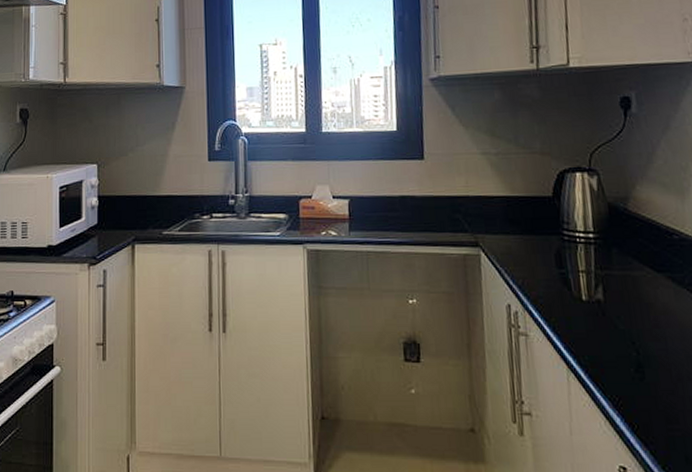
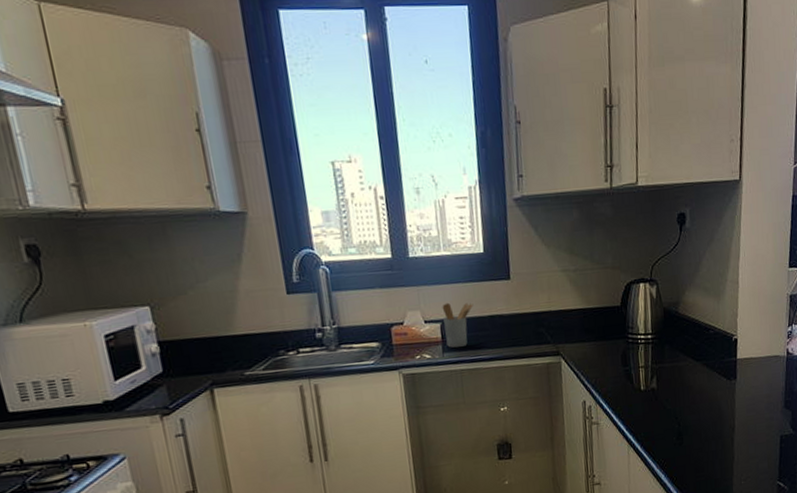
utensil holder: none [351,179,384,227] -> present [442,302,474,348]

